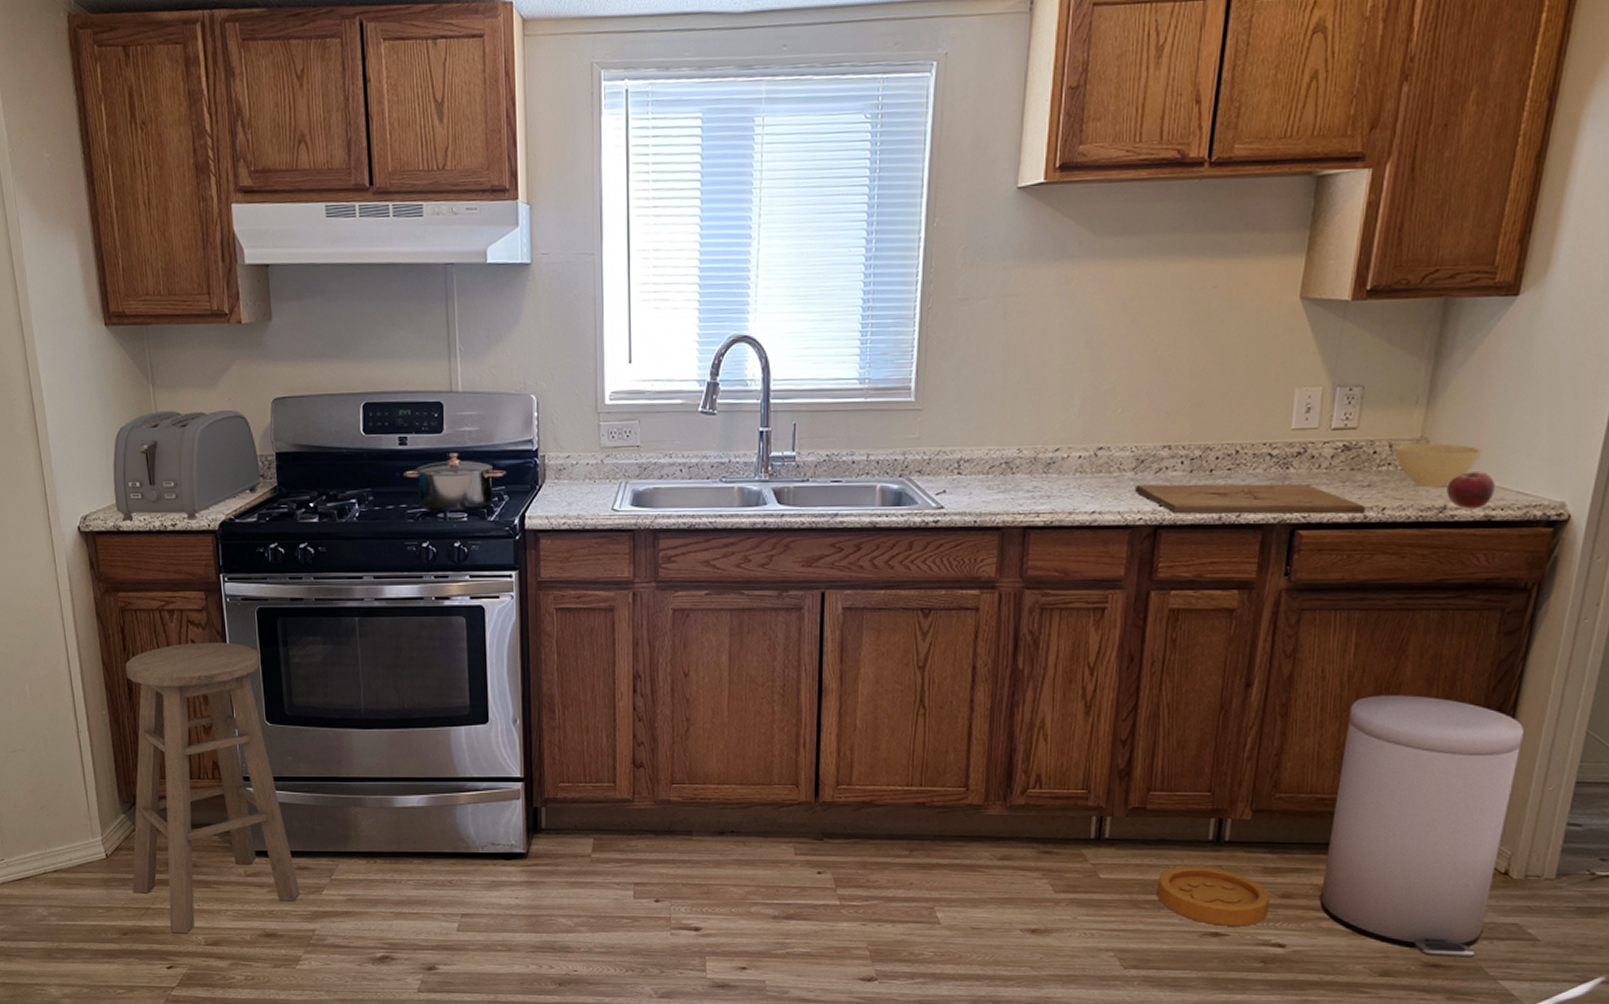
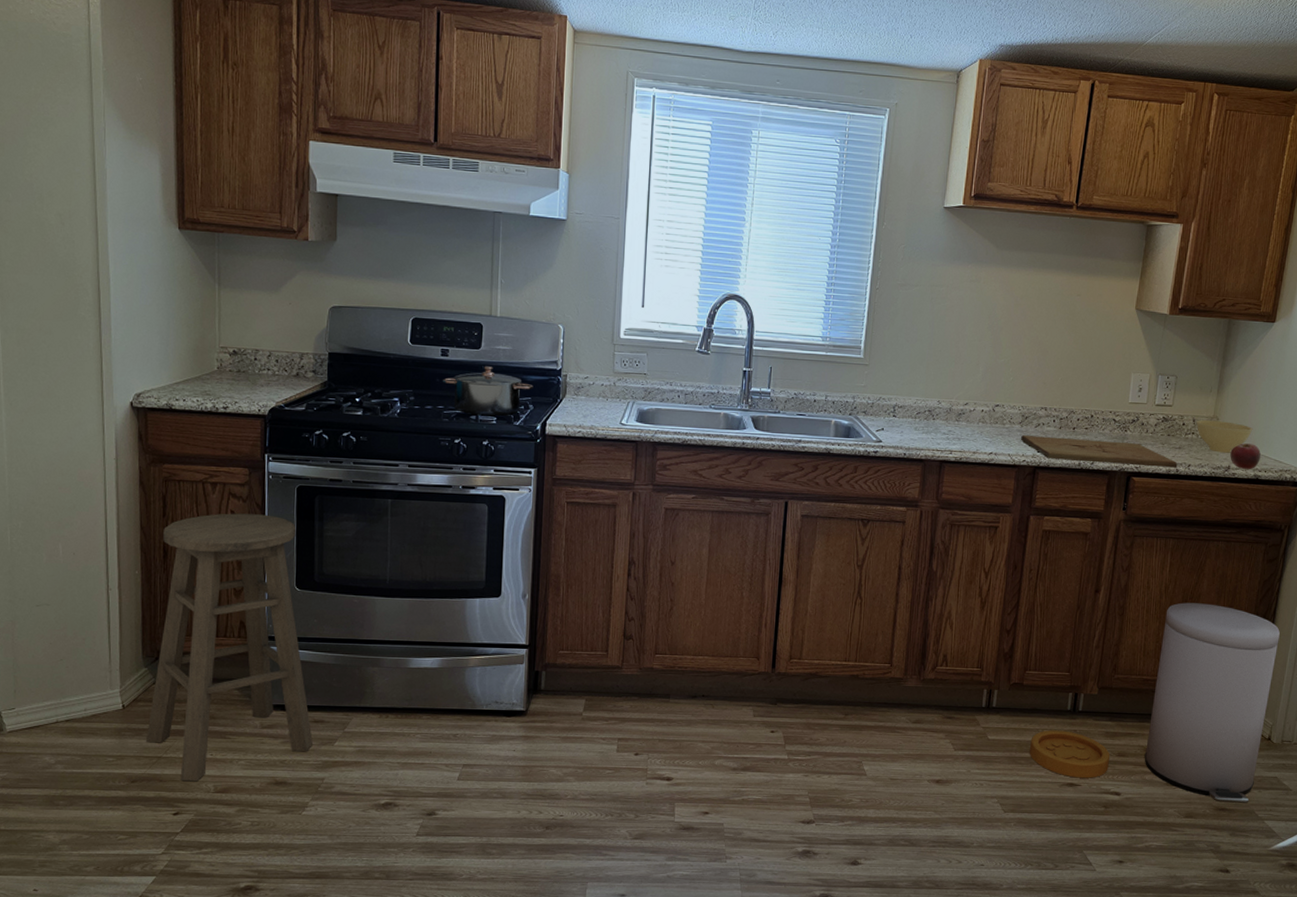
toaster: present [113,410,262,521] -> none [170,307,313,405]

